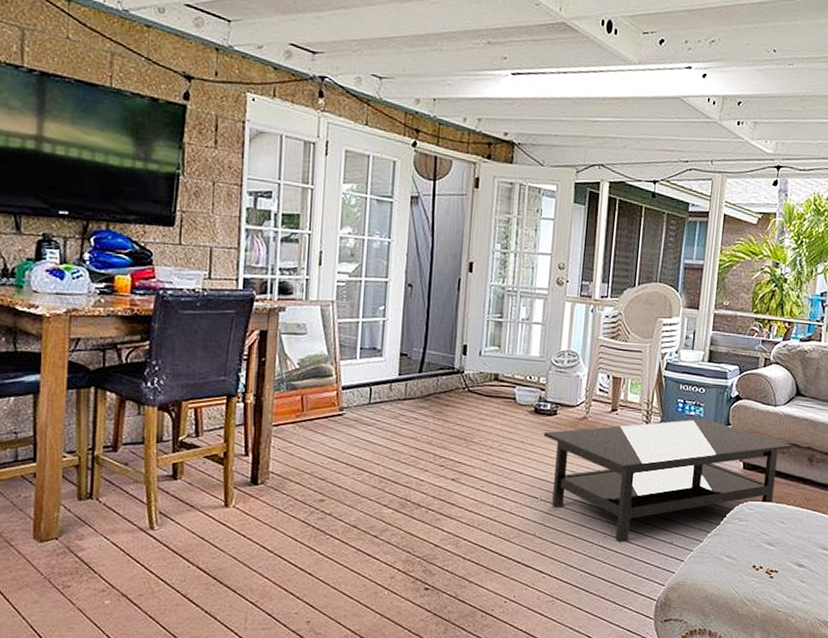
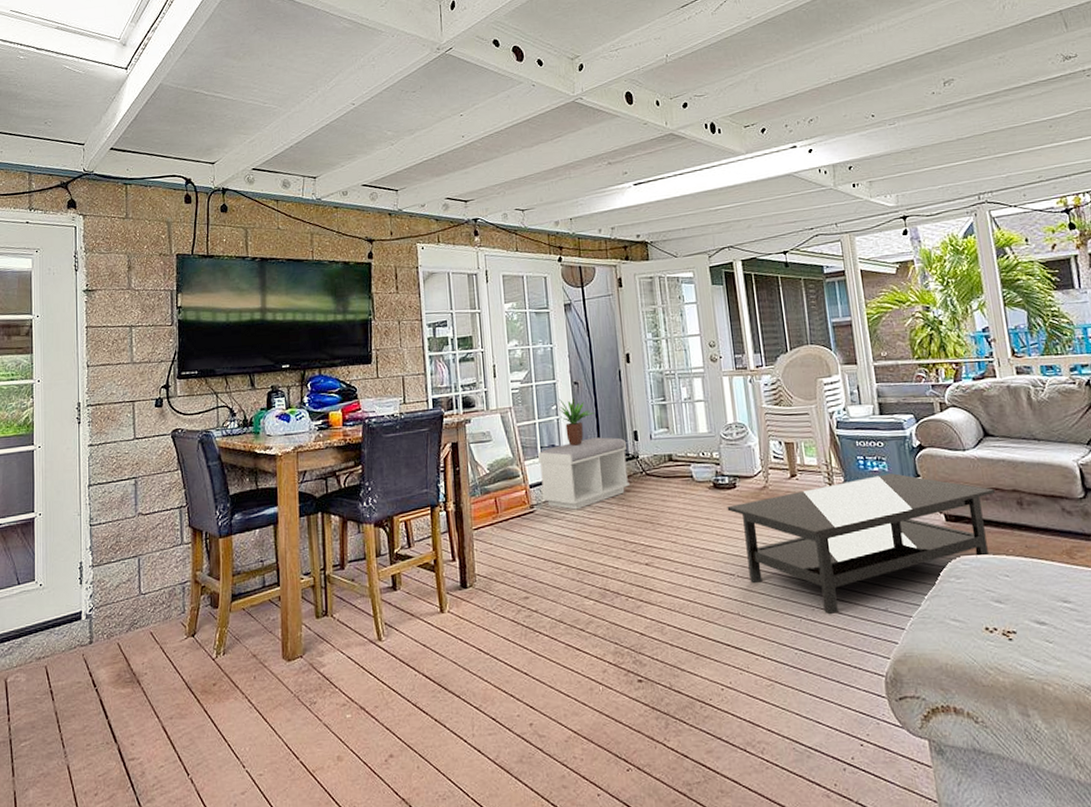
bench: none [353,346,453,418] -> present [538,437,630,510]
potted plant: none [385,299,426,352] -> present [558,398,596,446]

